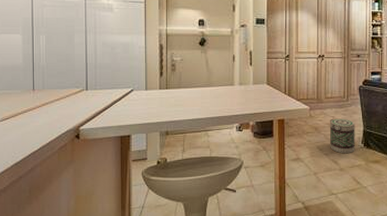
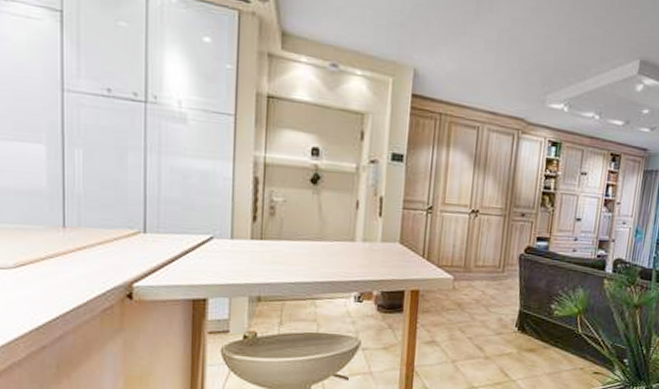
basket: present [329,118,355,154] -> none [475,293,510,339]

